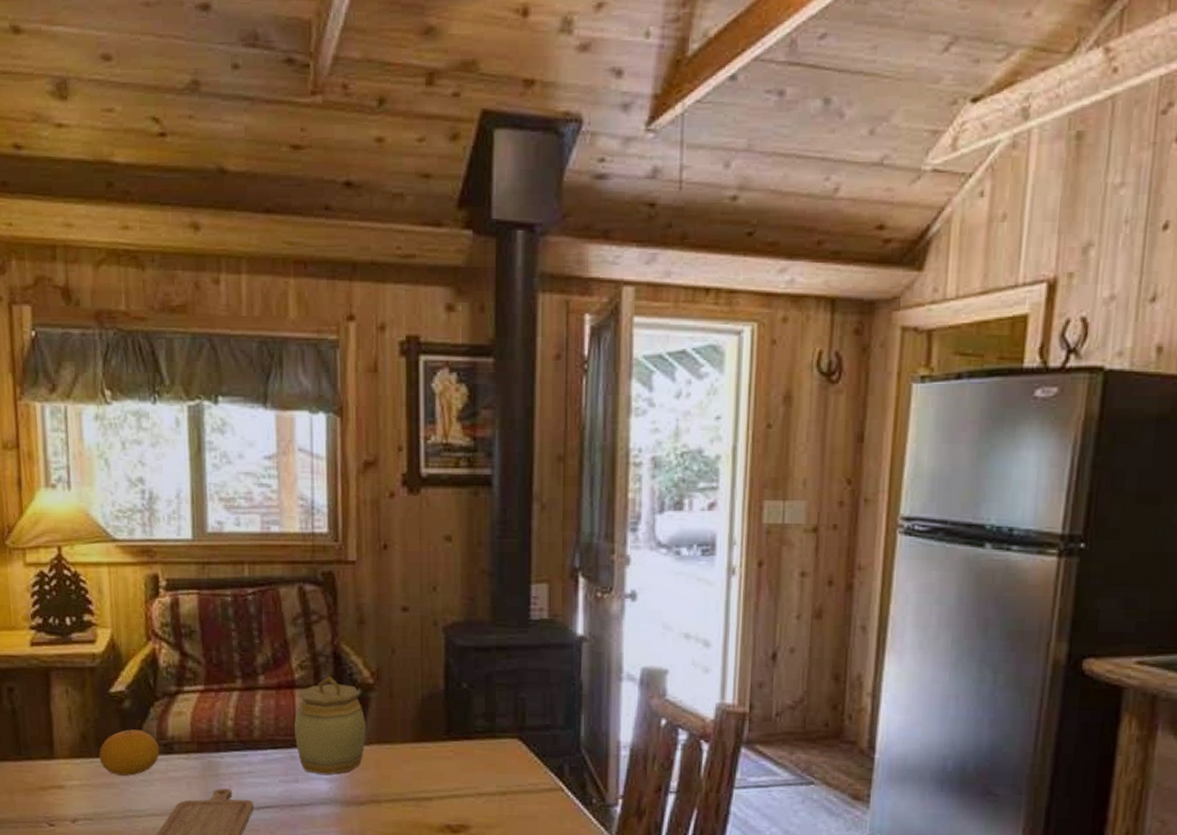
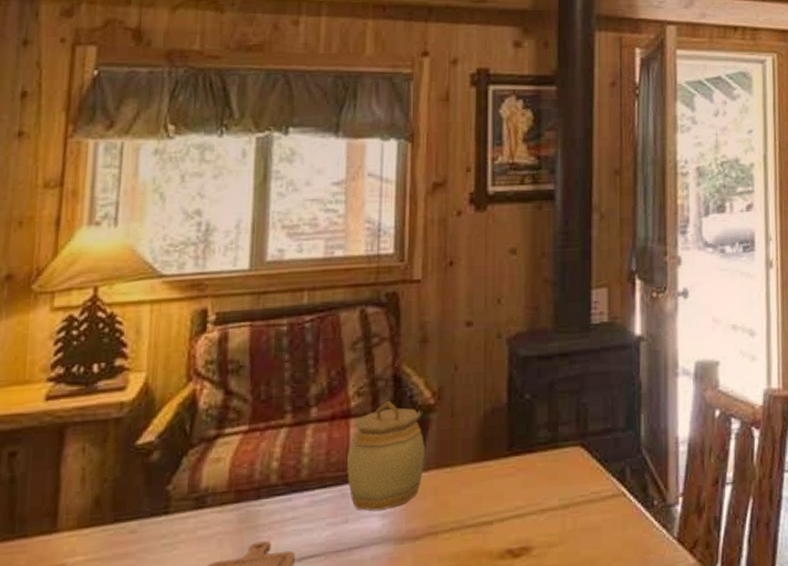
fruit: present [99,729,160,776] -> none [114,484,190,543]

